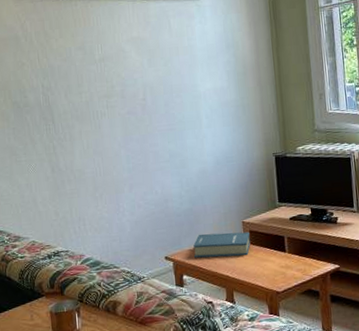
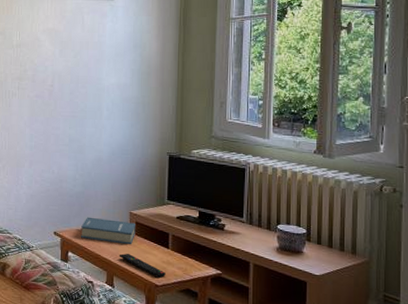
remote control: none [236,265,286,284] -> present [119,253,166,278]

